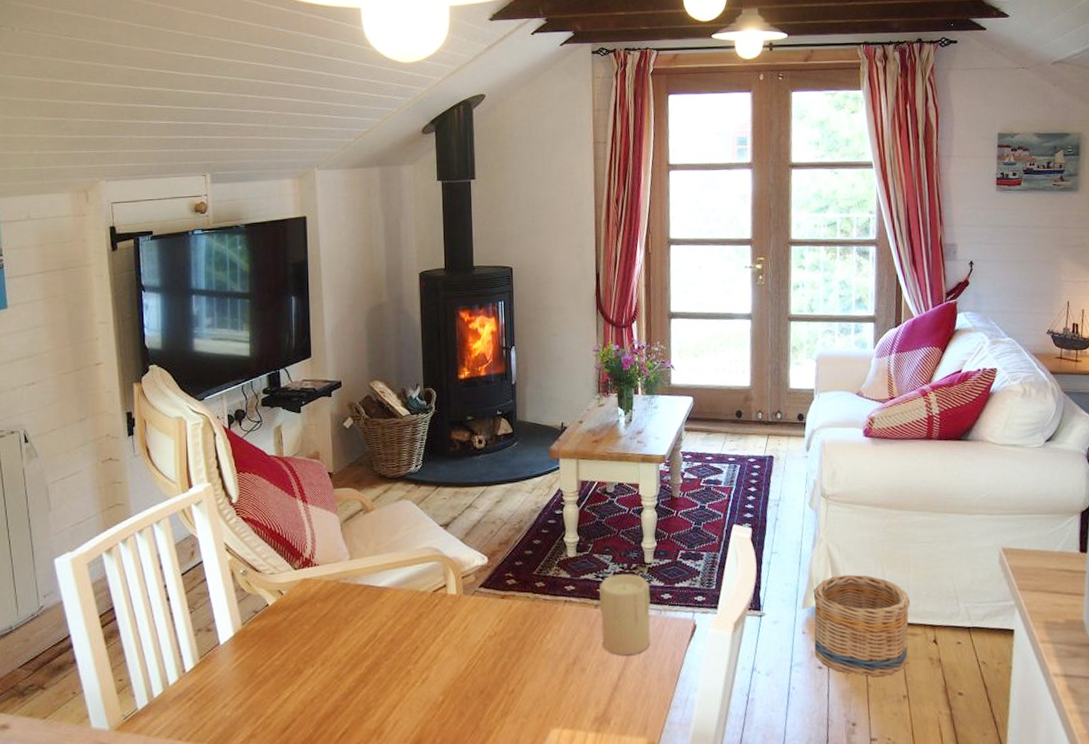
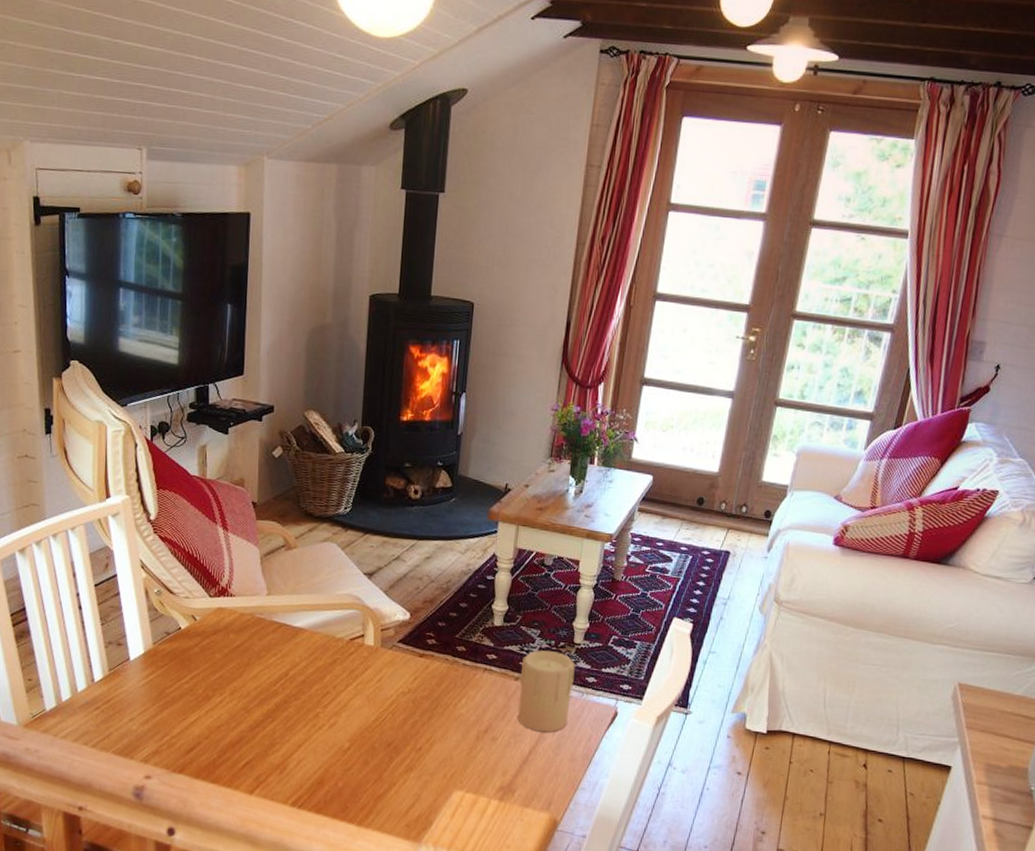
basket: present [813,574,911,678] -> none [736,685,848,792]

